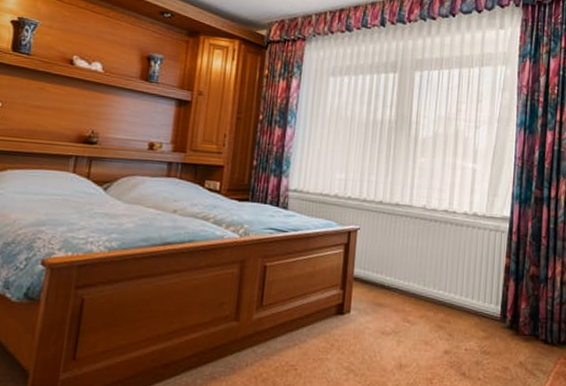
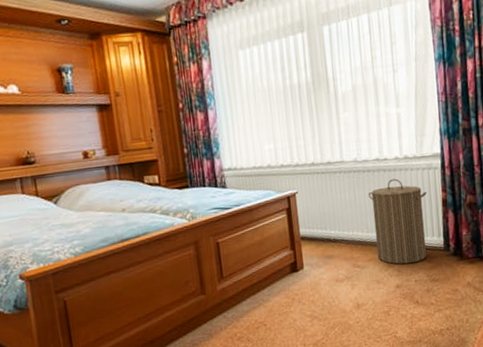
laundry hamper: none [430,234,490,329] -> present [368,178,427,265]

